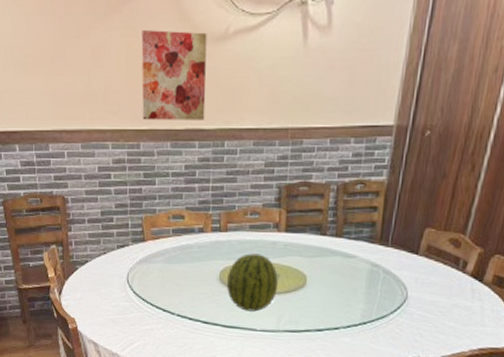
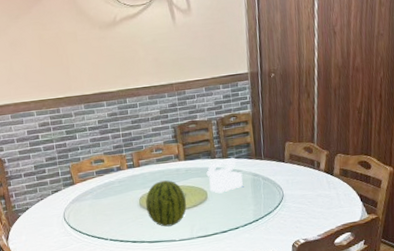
wall art: present [141,30,207,120] -> none [49,22,108,91]
box: none [310,237,358,282] -> present [206,157,243,194]

